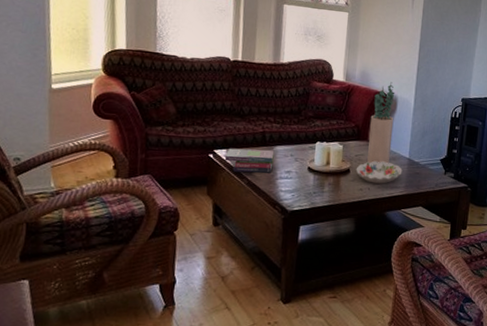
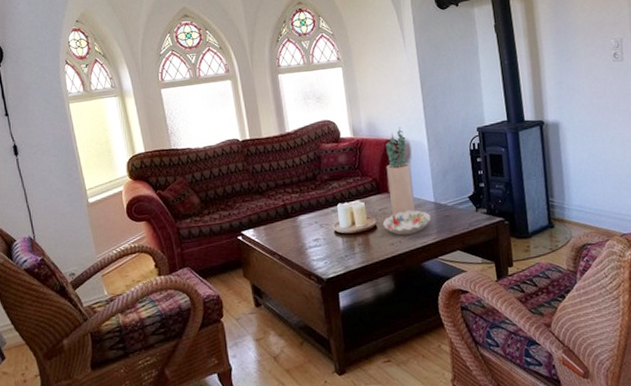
books: present [224,148,275,173] -> none [253,220,301,250]

